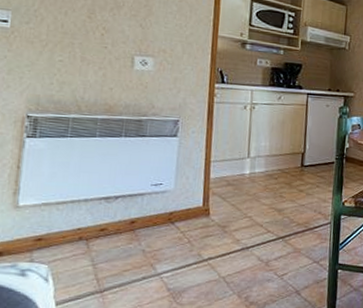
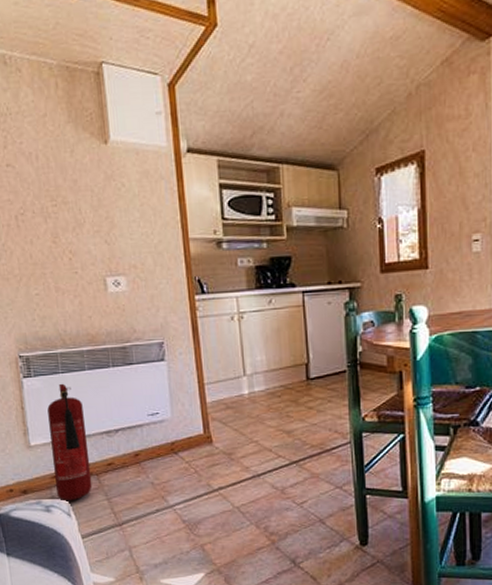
fire extinguisher: none [37,147,86,266] -> present [47,383,93,501]

